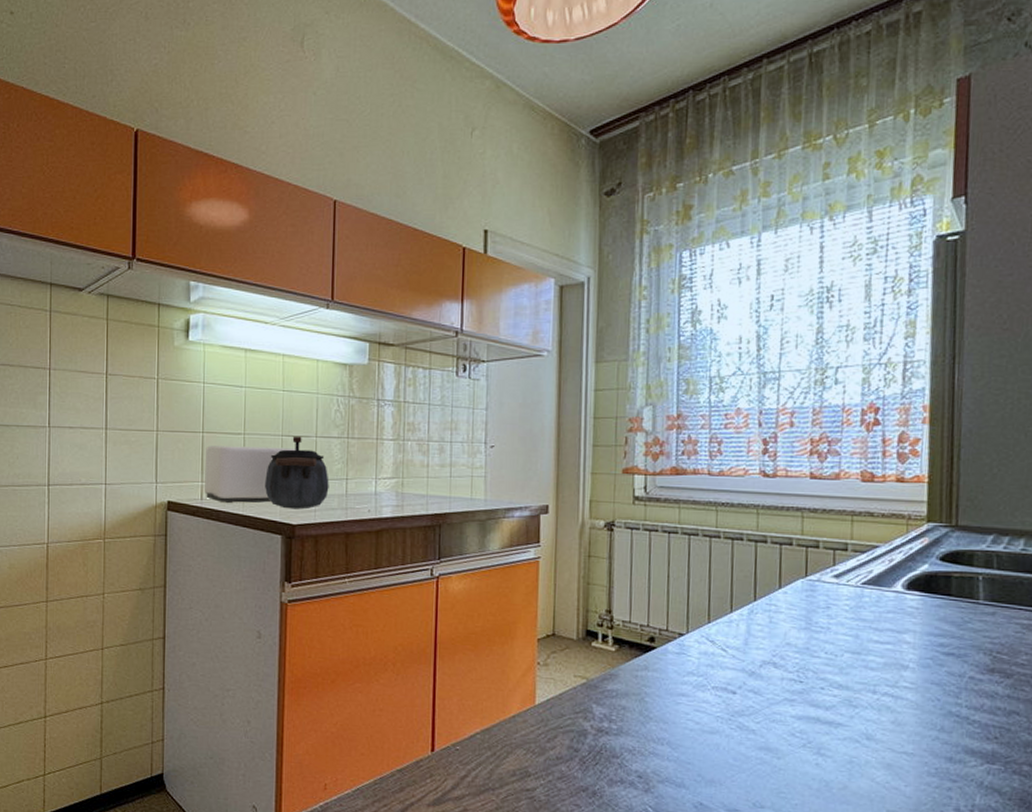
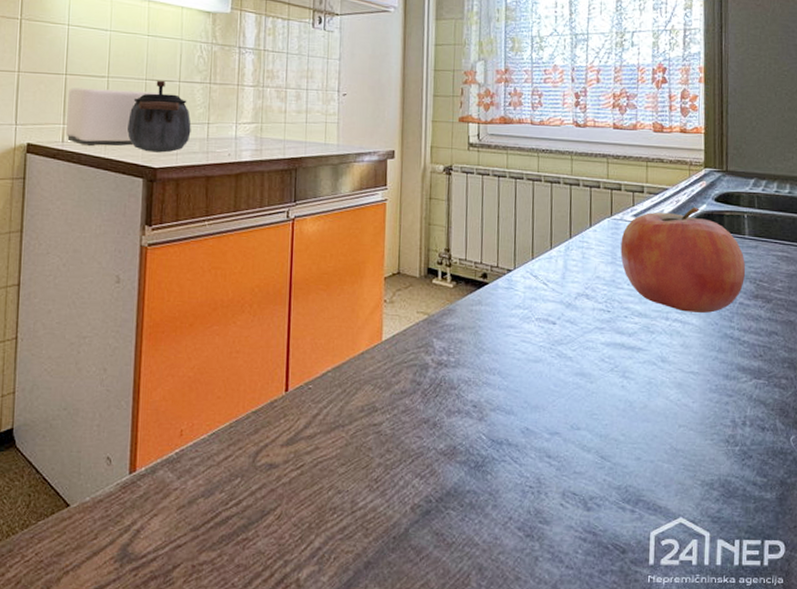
fruit: none [816,567,979,687] -> present [620,207,746,313]

